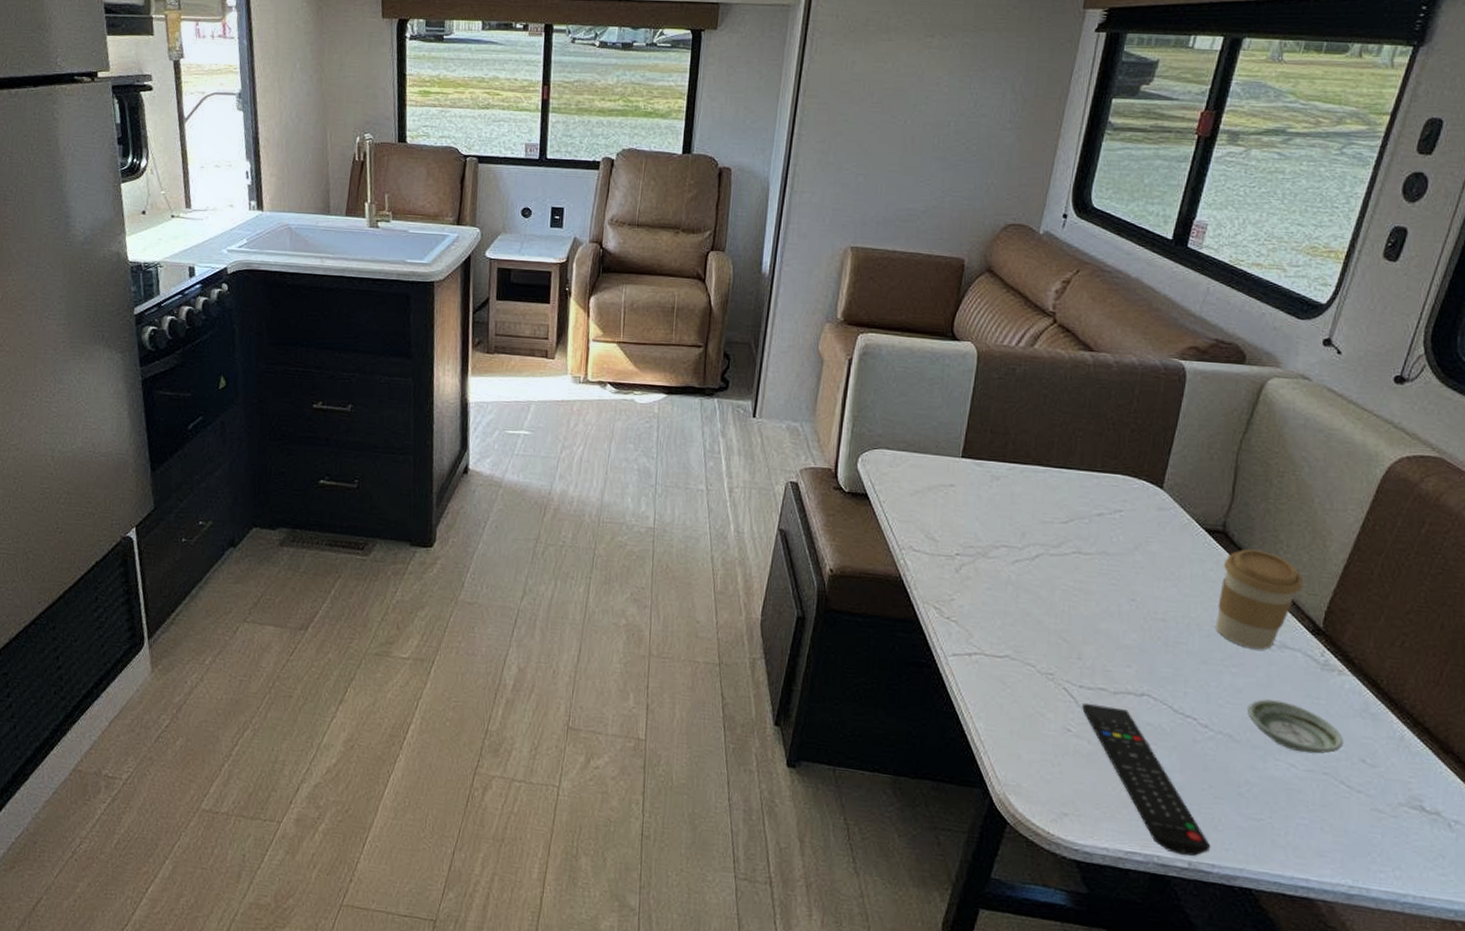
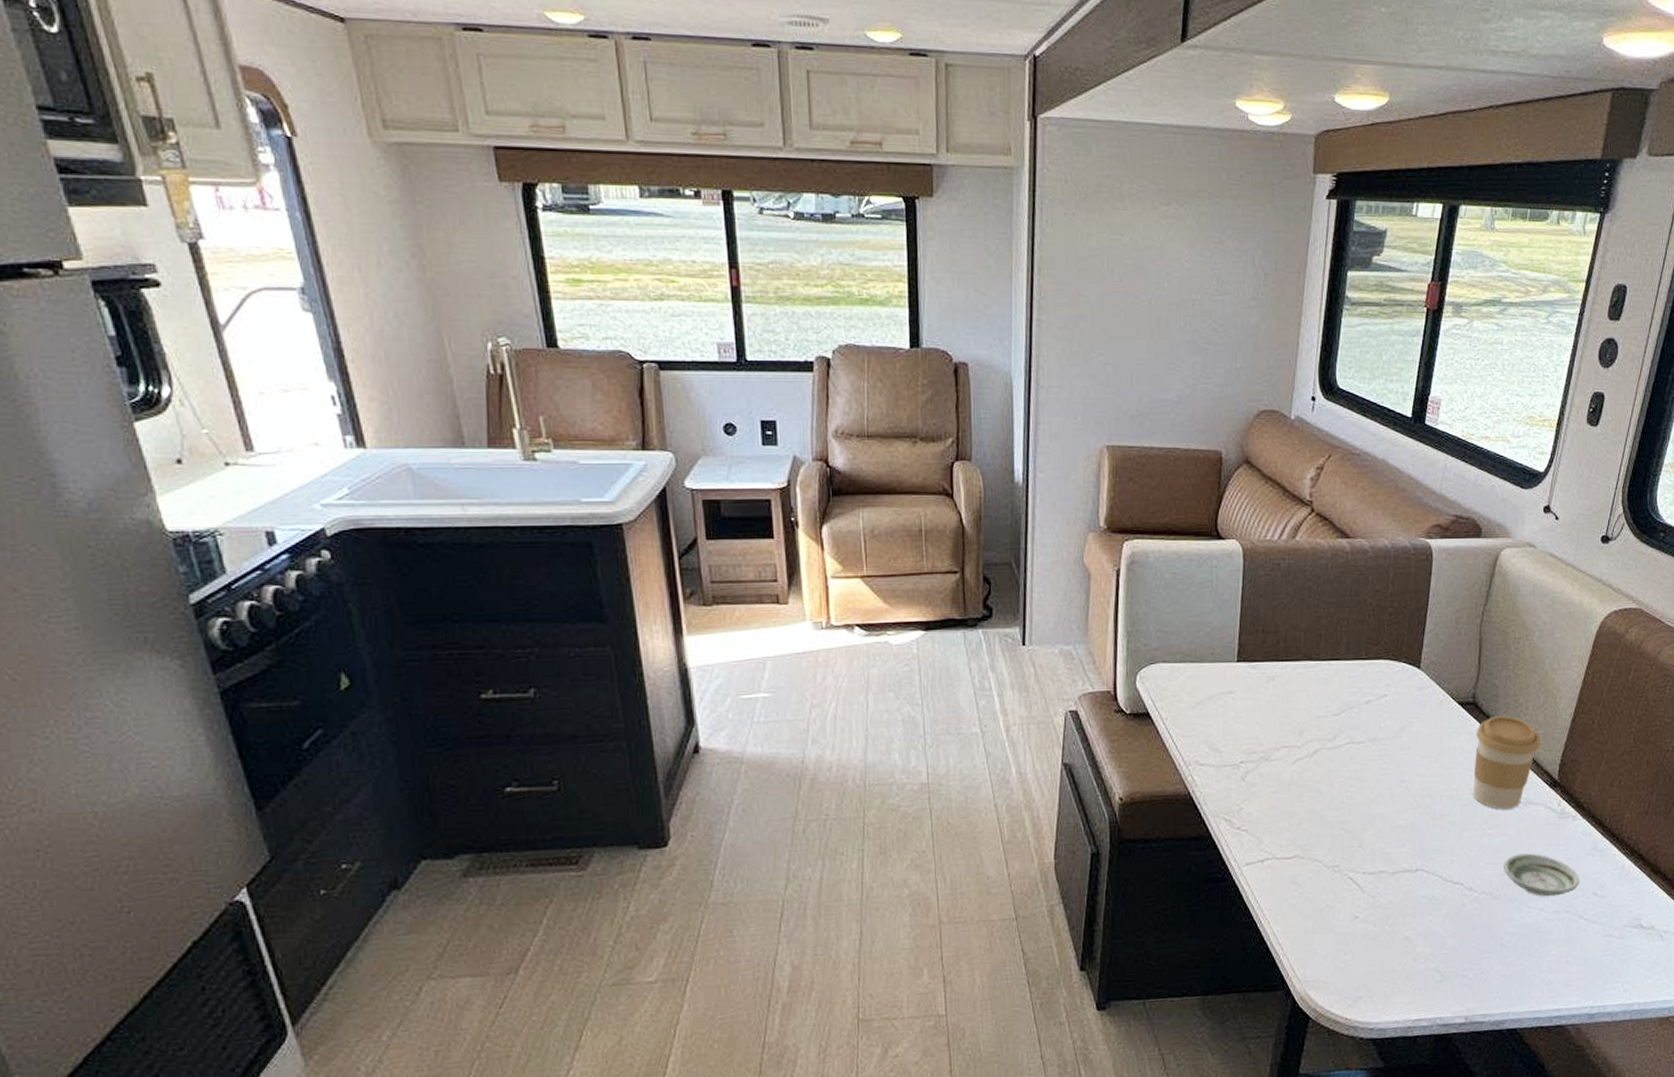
remote control: present [1082,702,1211,856] -> none [1366,887,1482,1013]

